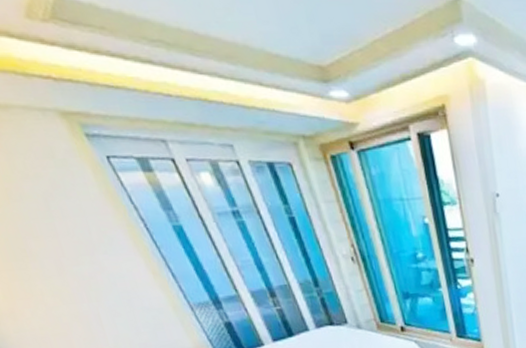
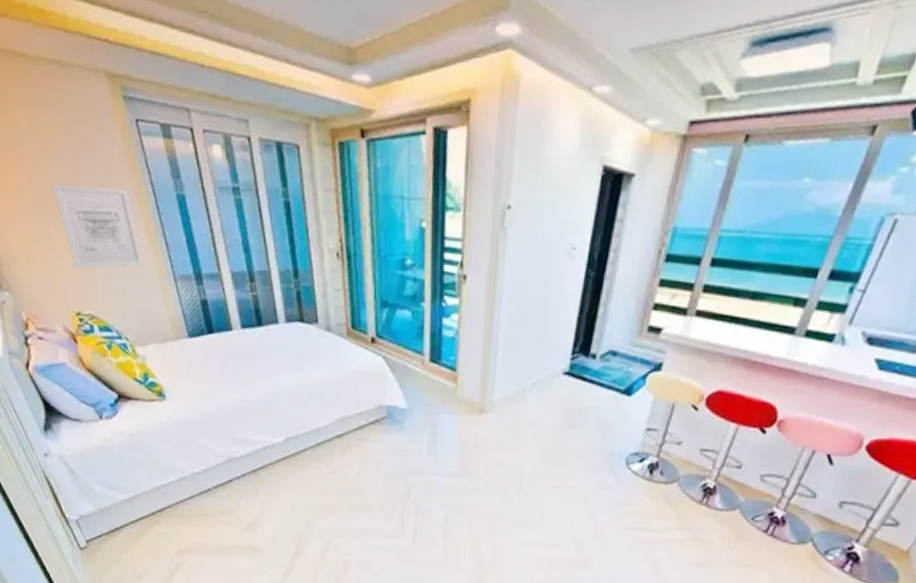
wall art: none [22,228,154,316] -> present [52,184,144,269]

